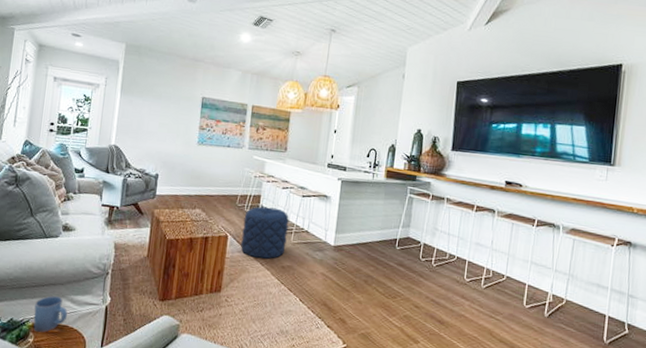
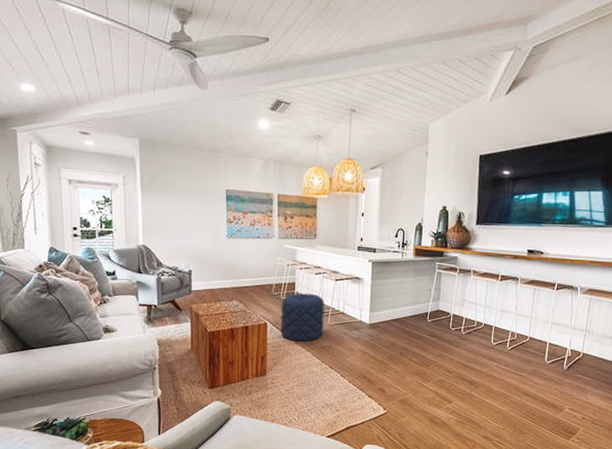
mug: present [33,296,68,333] -> none [88,394,122,428]

